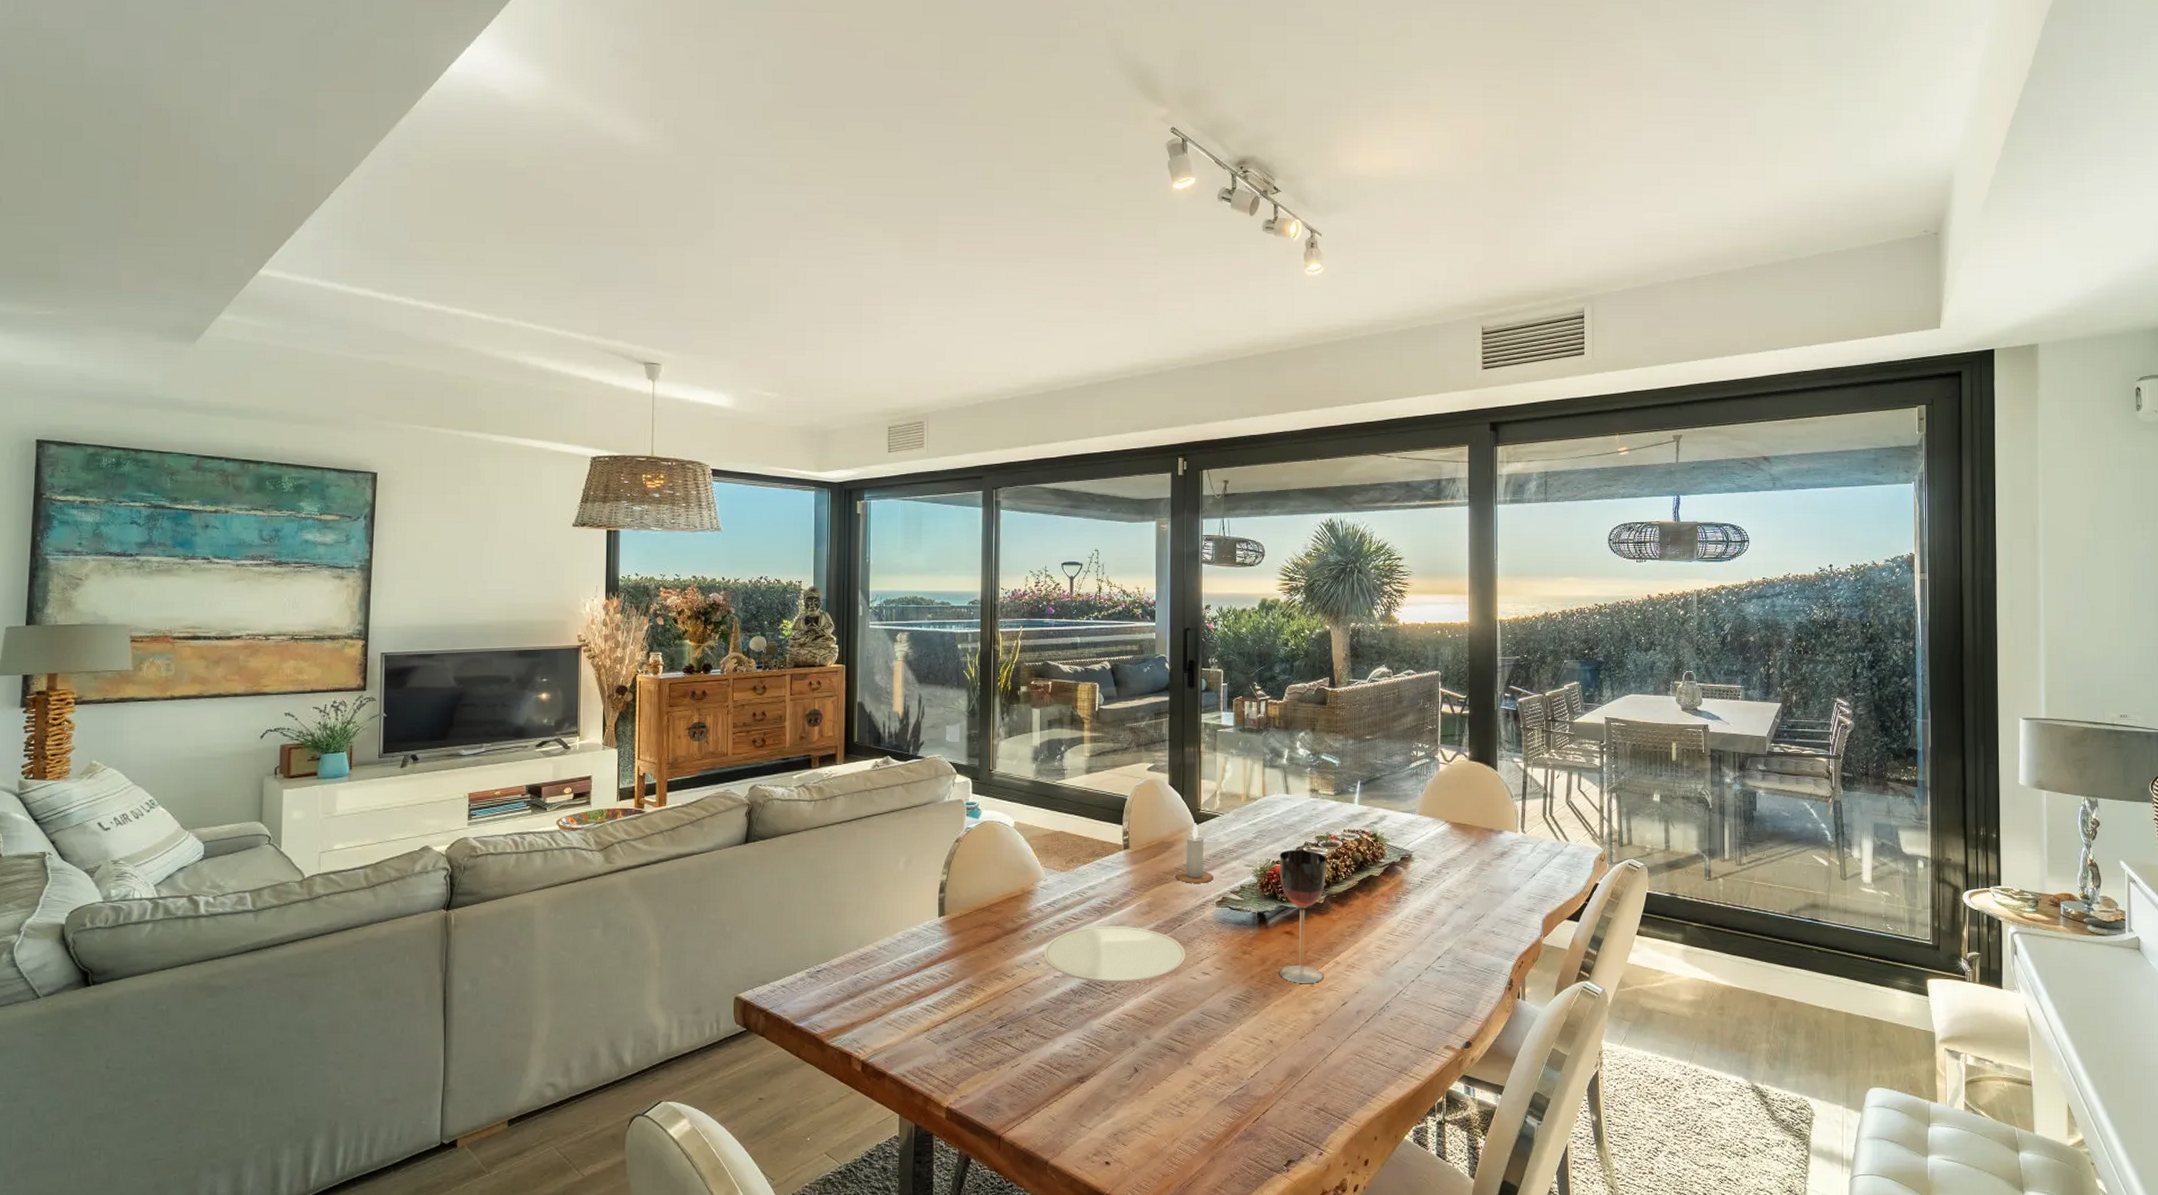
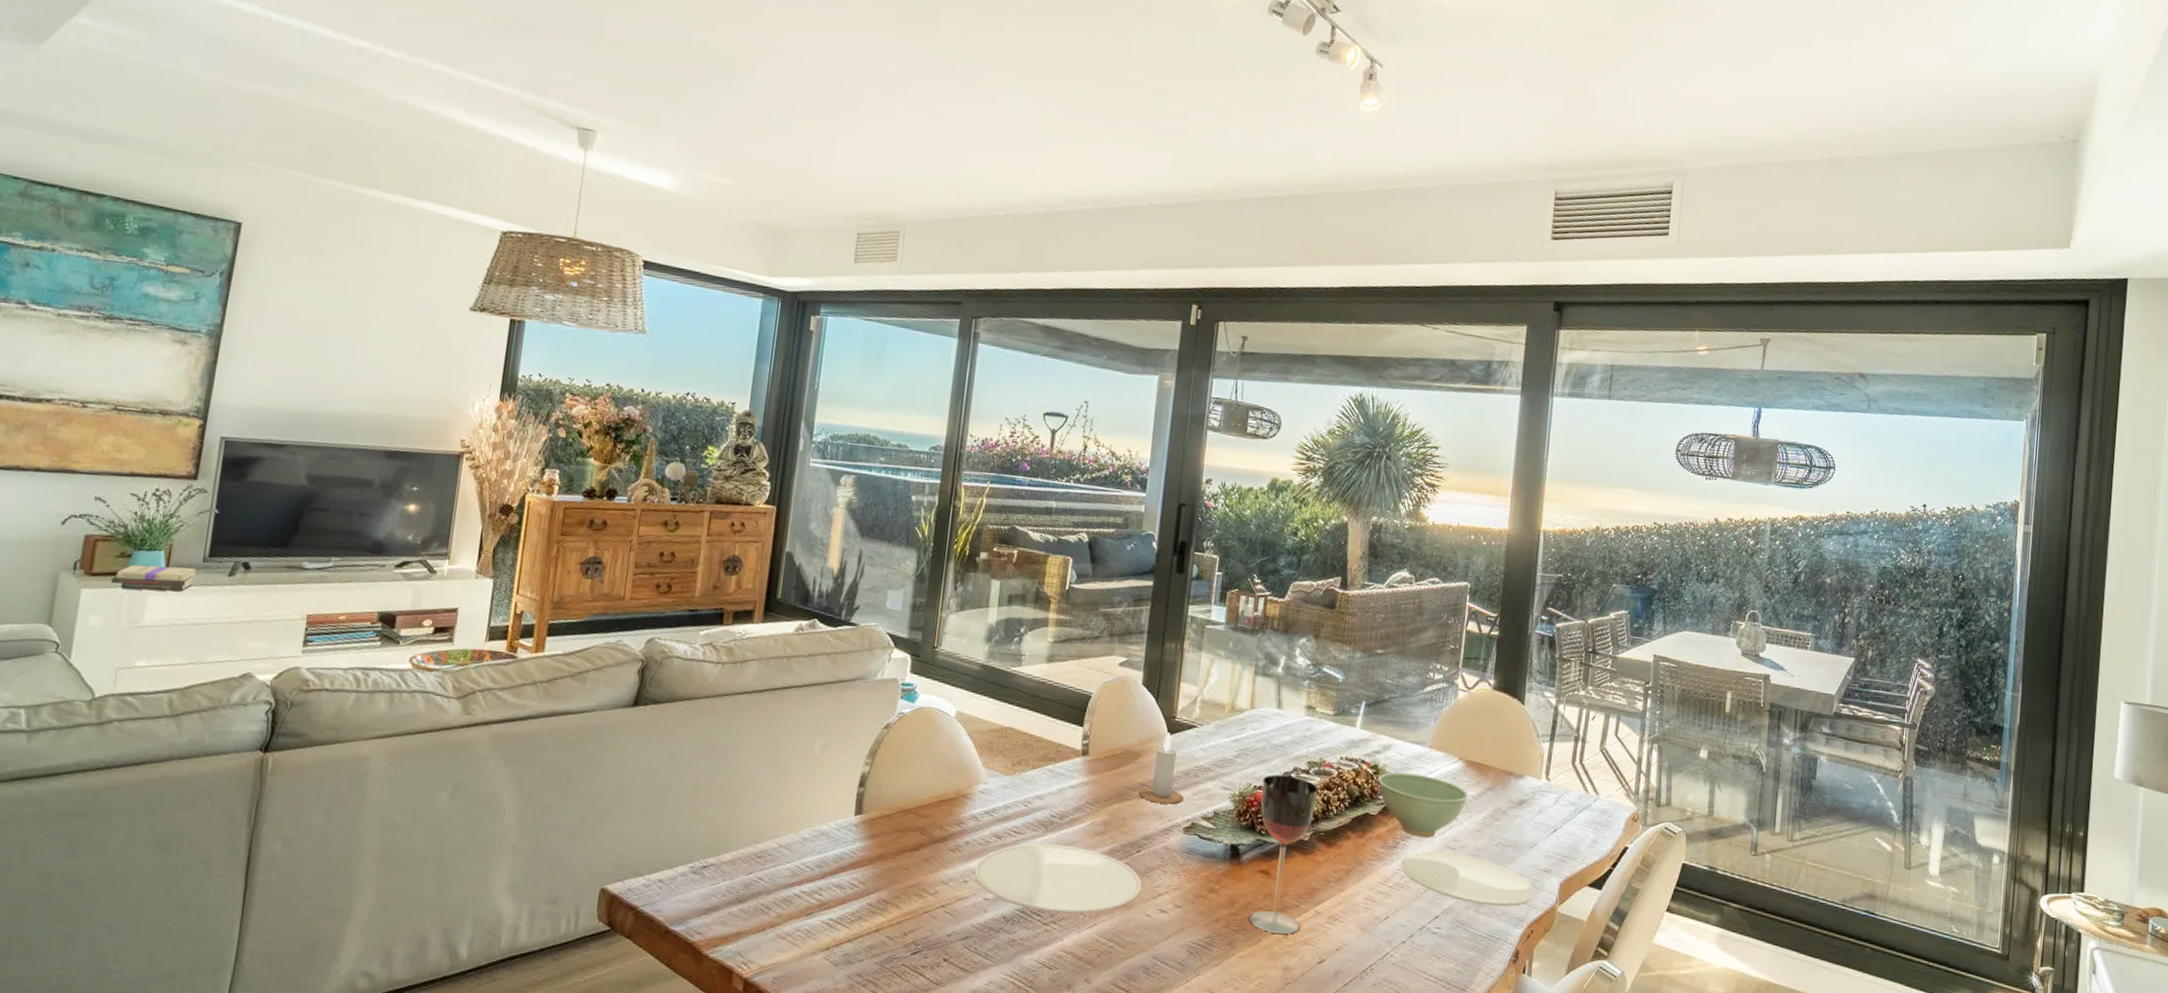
books: none [306,763,375,787] -> present [110,564,197,592]
bowl: none [1378,839,1456,891] -> present [1378,772,1468,838]
plate: none [1404,902,1523,944] -> present [1400,851,1536,907]

